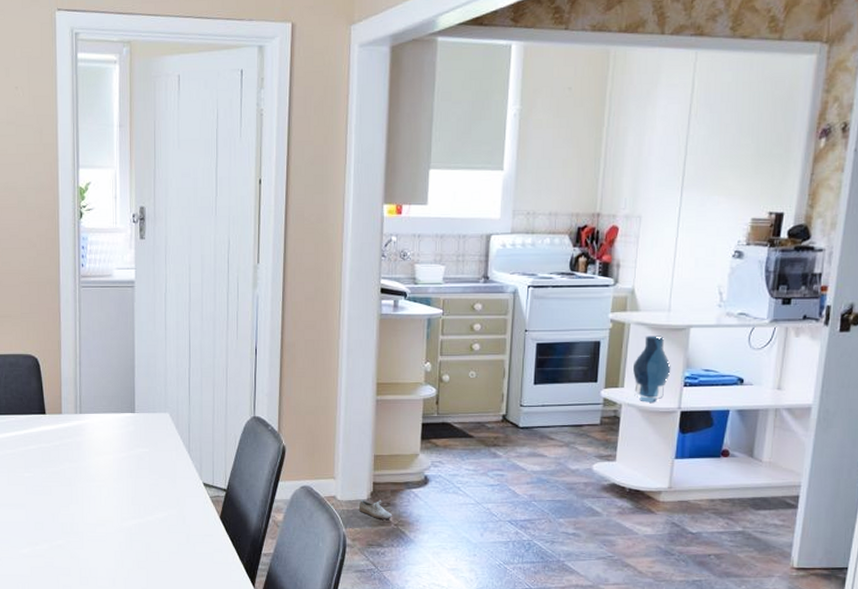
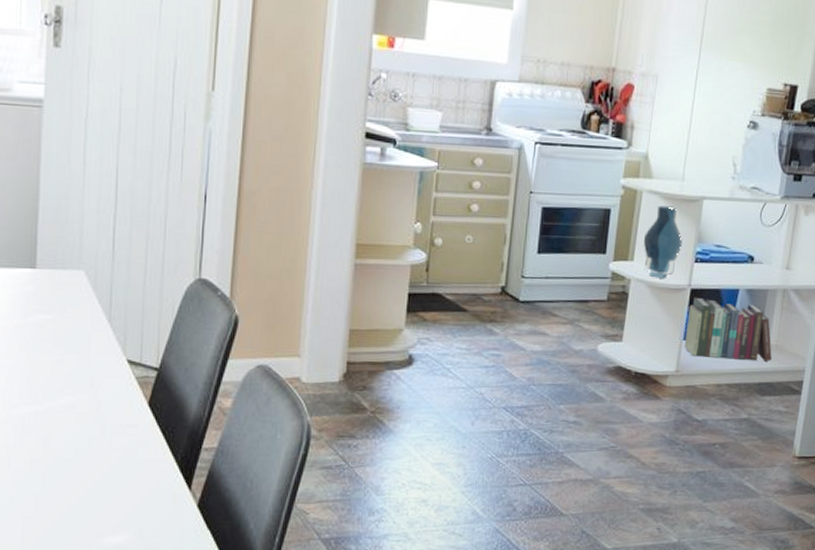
shoe: present [358,499,393,520] -> none [327,382,369,406]
books: none [676,419,765,477] -> present [684,297,772,361]

